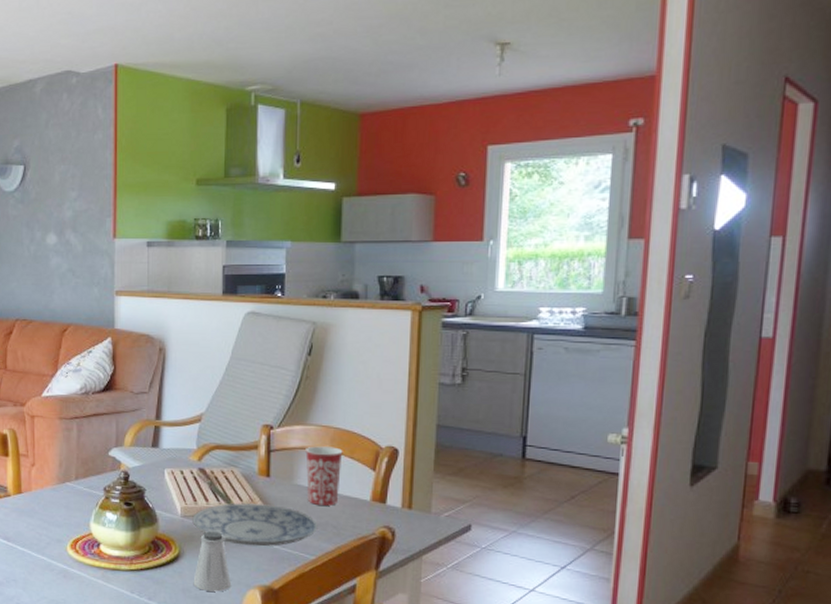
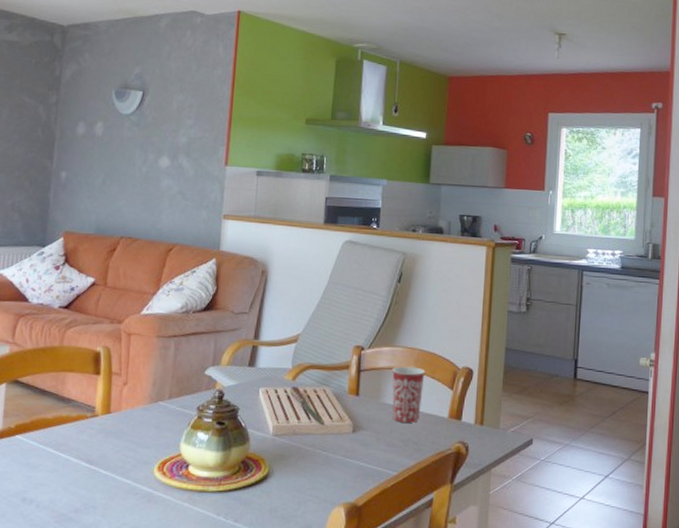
plate: present [192,503,318,547] -> none [283,421,401,464]
saltshaker: present [193,530,232,592] -> none [280,448,318,511]

